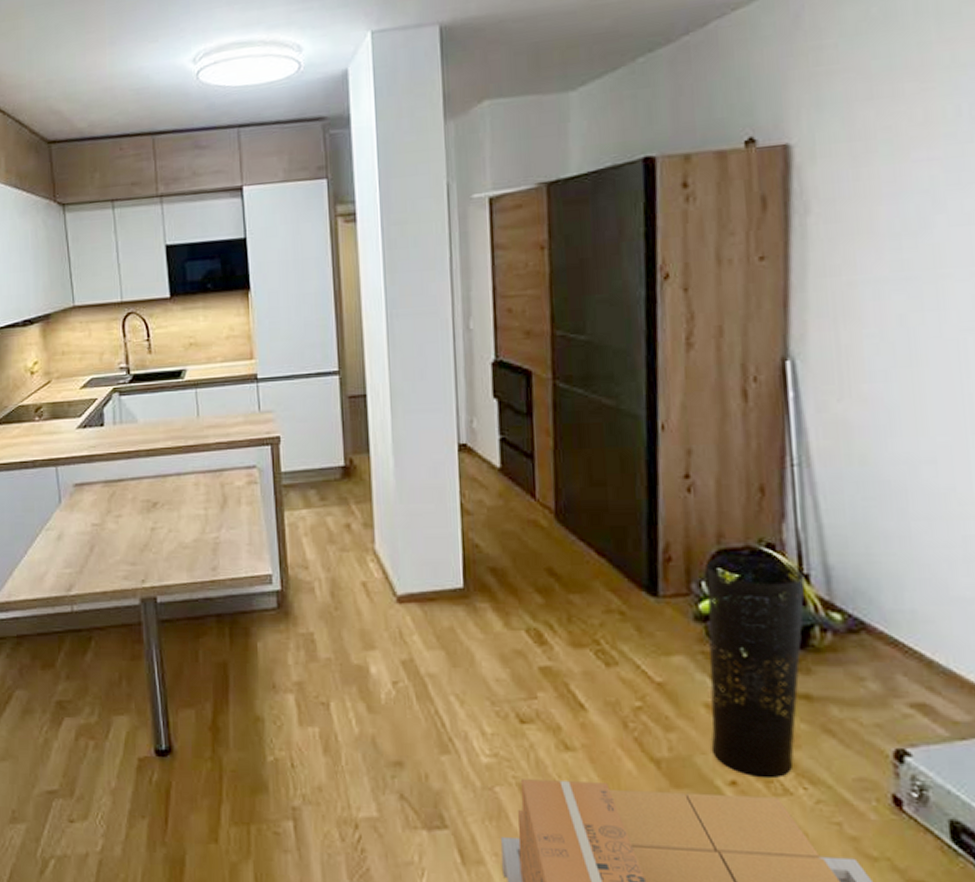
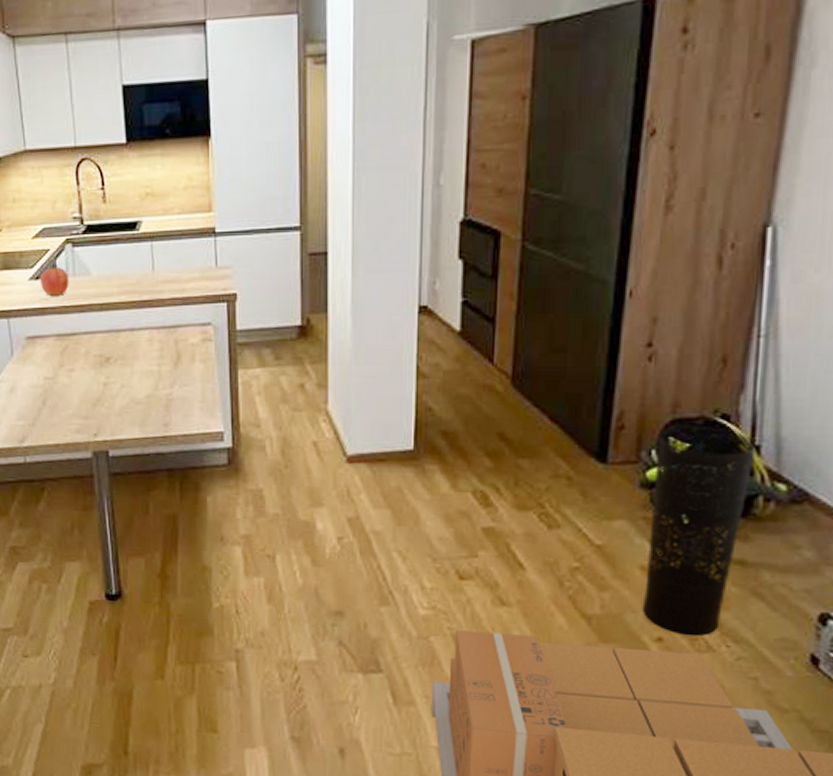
fruit: none [87,413,116,443] -> present [39,265,69,296]

